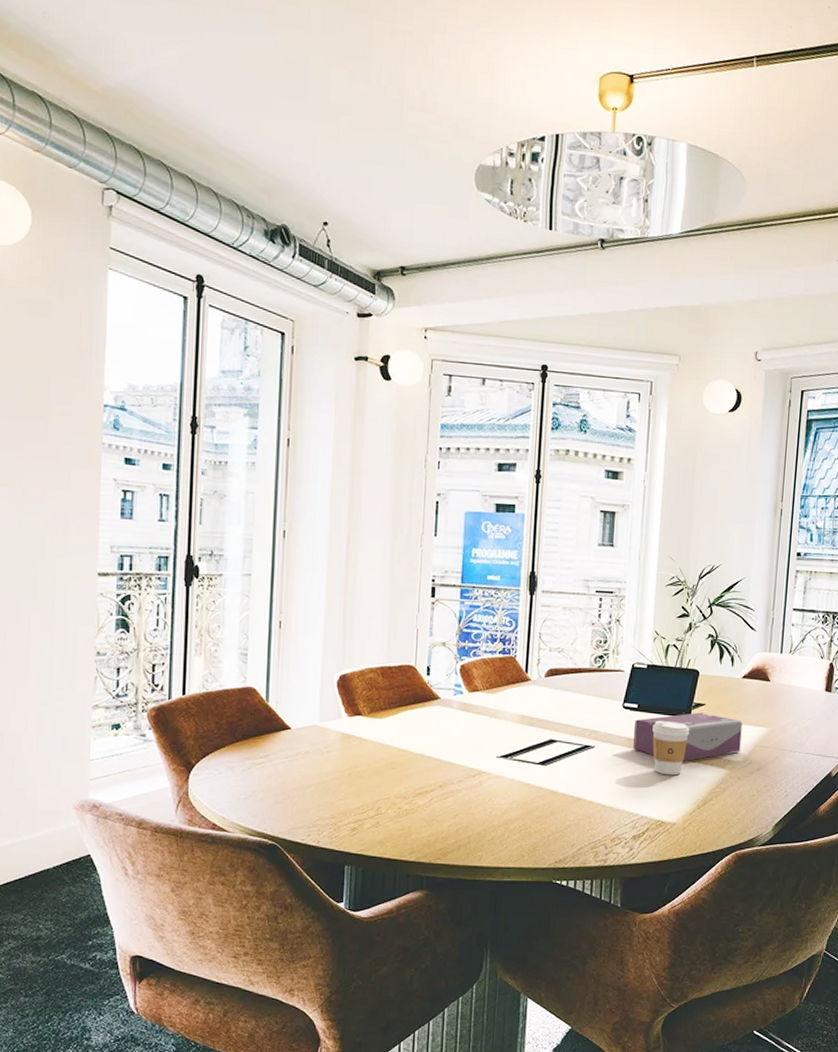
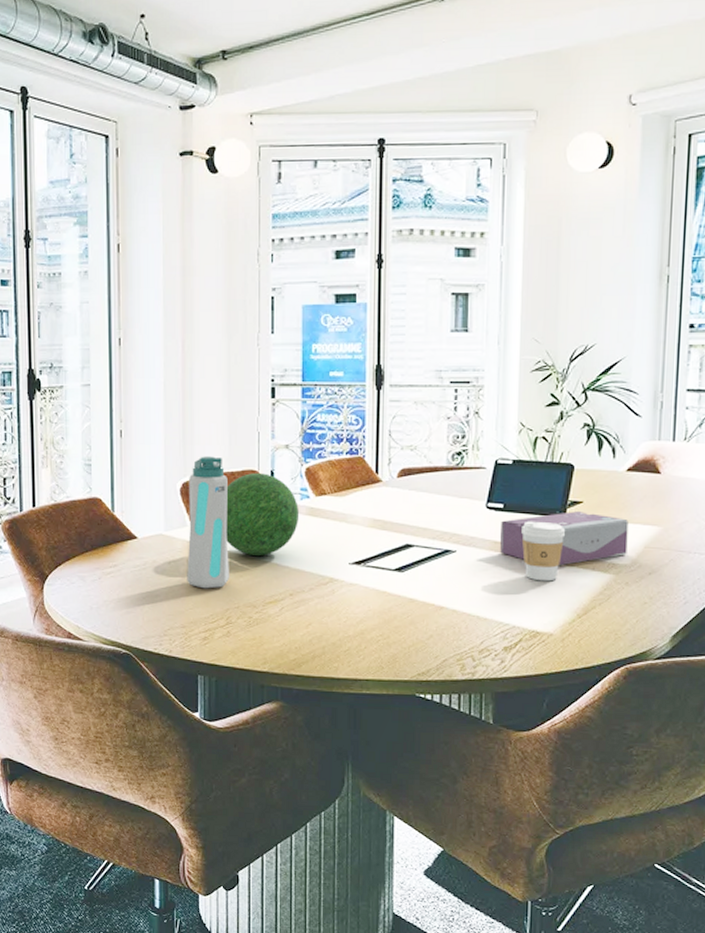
water bottle: none [339,650,385,780] -> present [187,456,230,589]
decorative ball: none [380,668,452,749] -> present [226,473,299,557]

